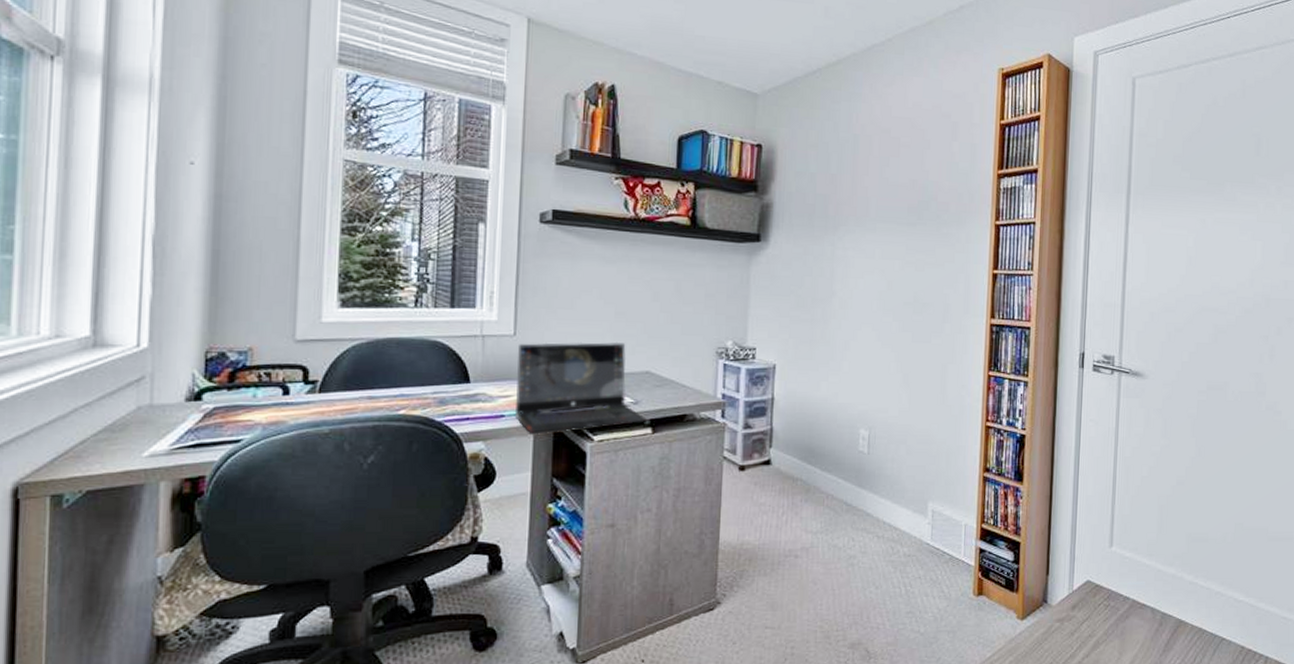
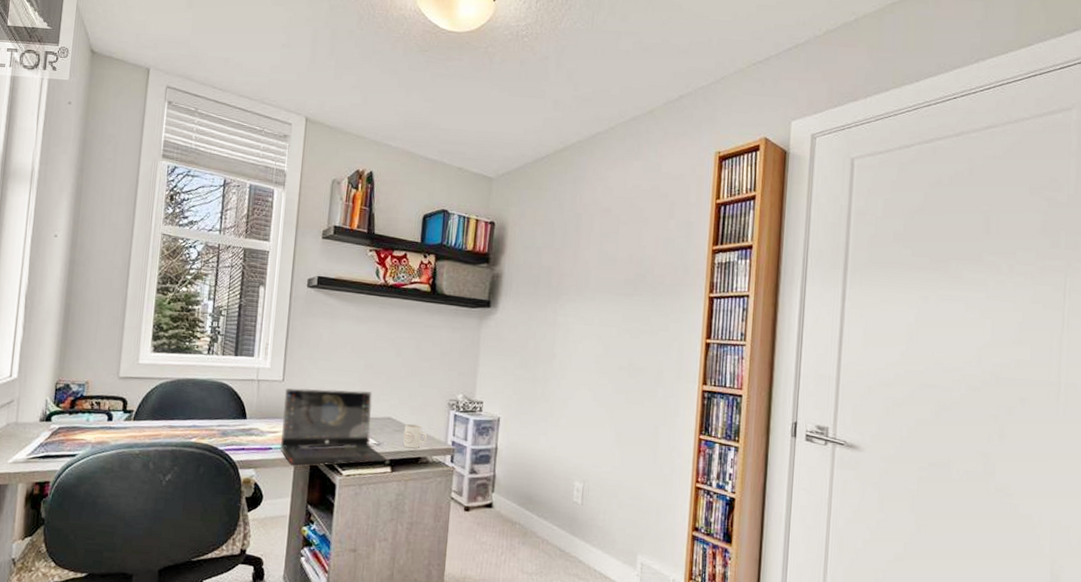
mug: none [664,377,694,405] -> present [402,423,428,449]

